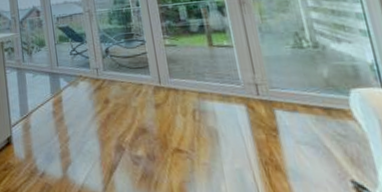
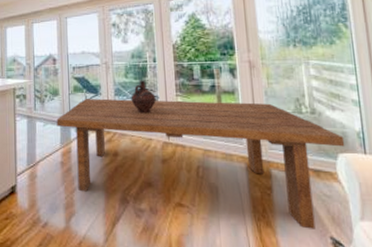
dining table: none [45,39,358,172] -> present [56,98,345,229]
ceramic jug: none [117,25,143,59] -> present [131,80,156,114]

